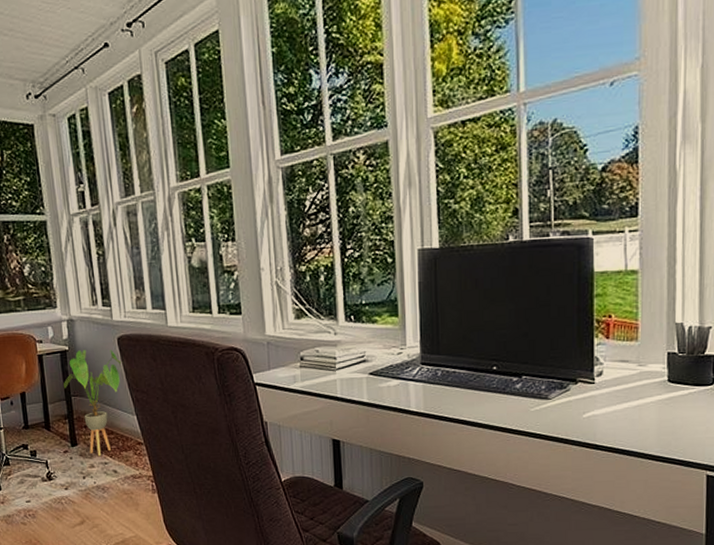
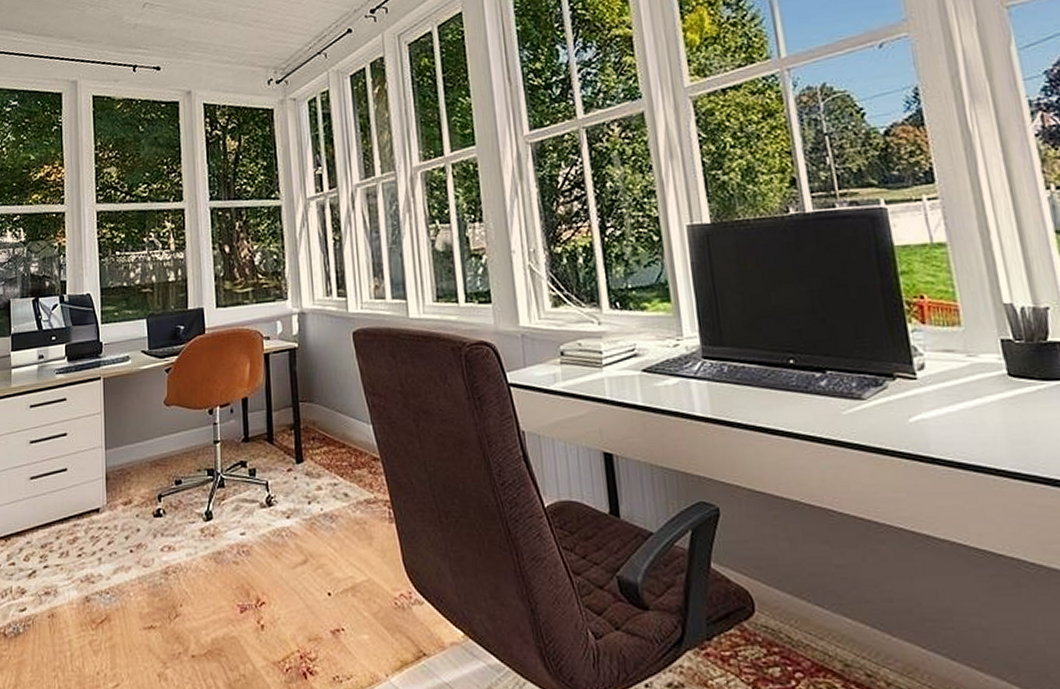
house plant: present [64,350,123,457] -> none [291,346,358,476]

